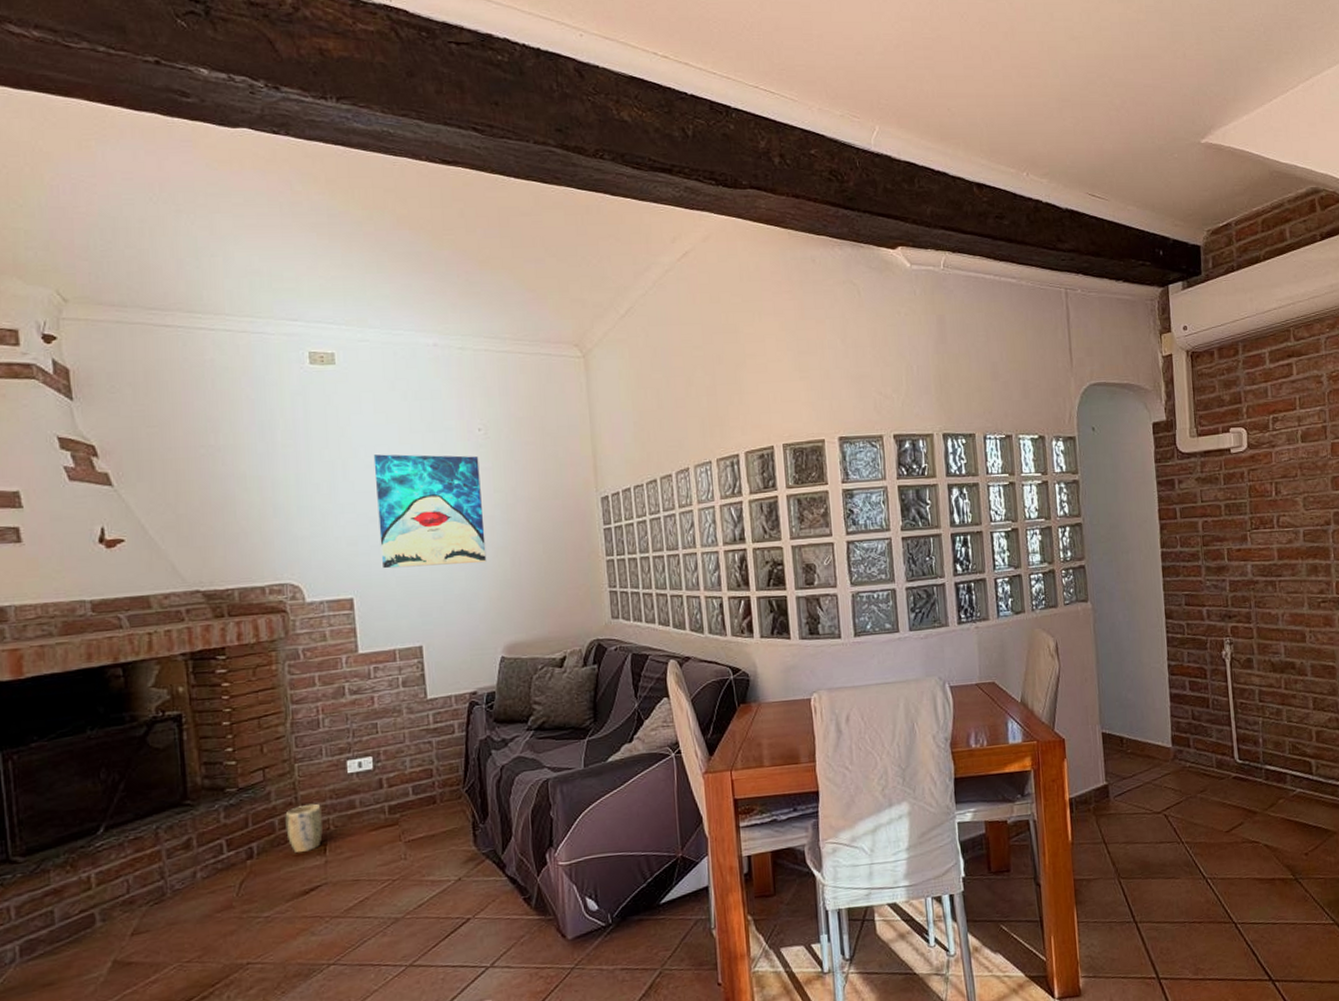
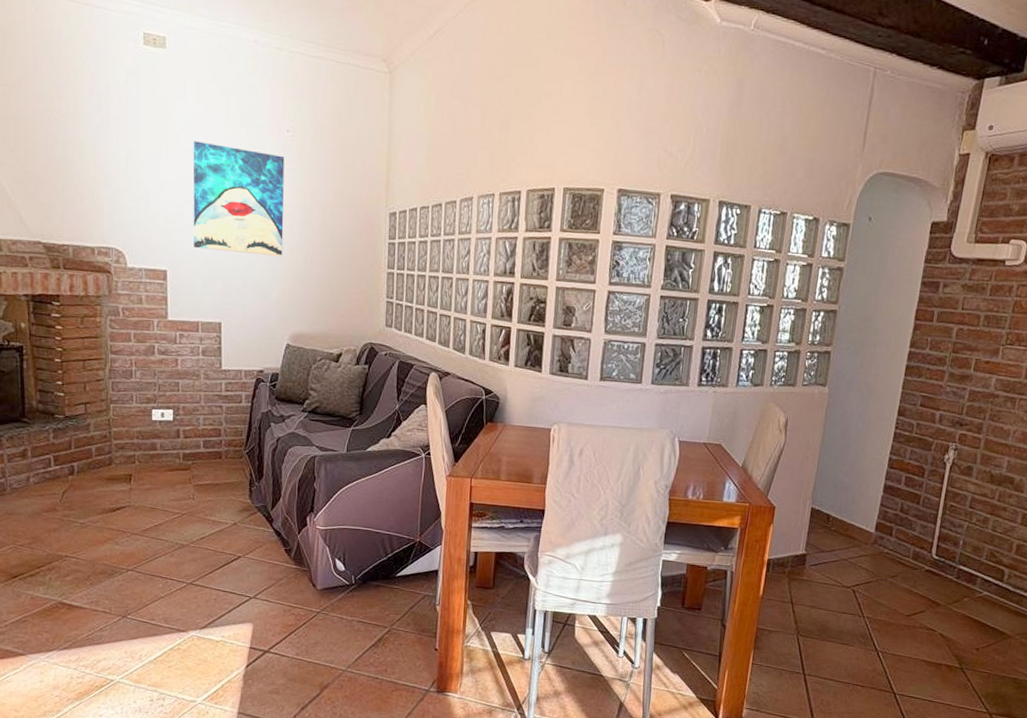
plant pot: present [285,803,323,854] -> none [100,439,129,478]

